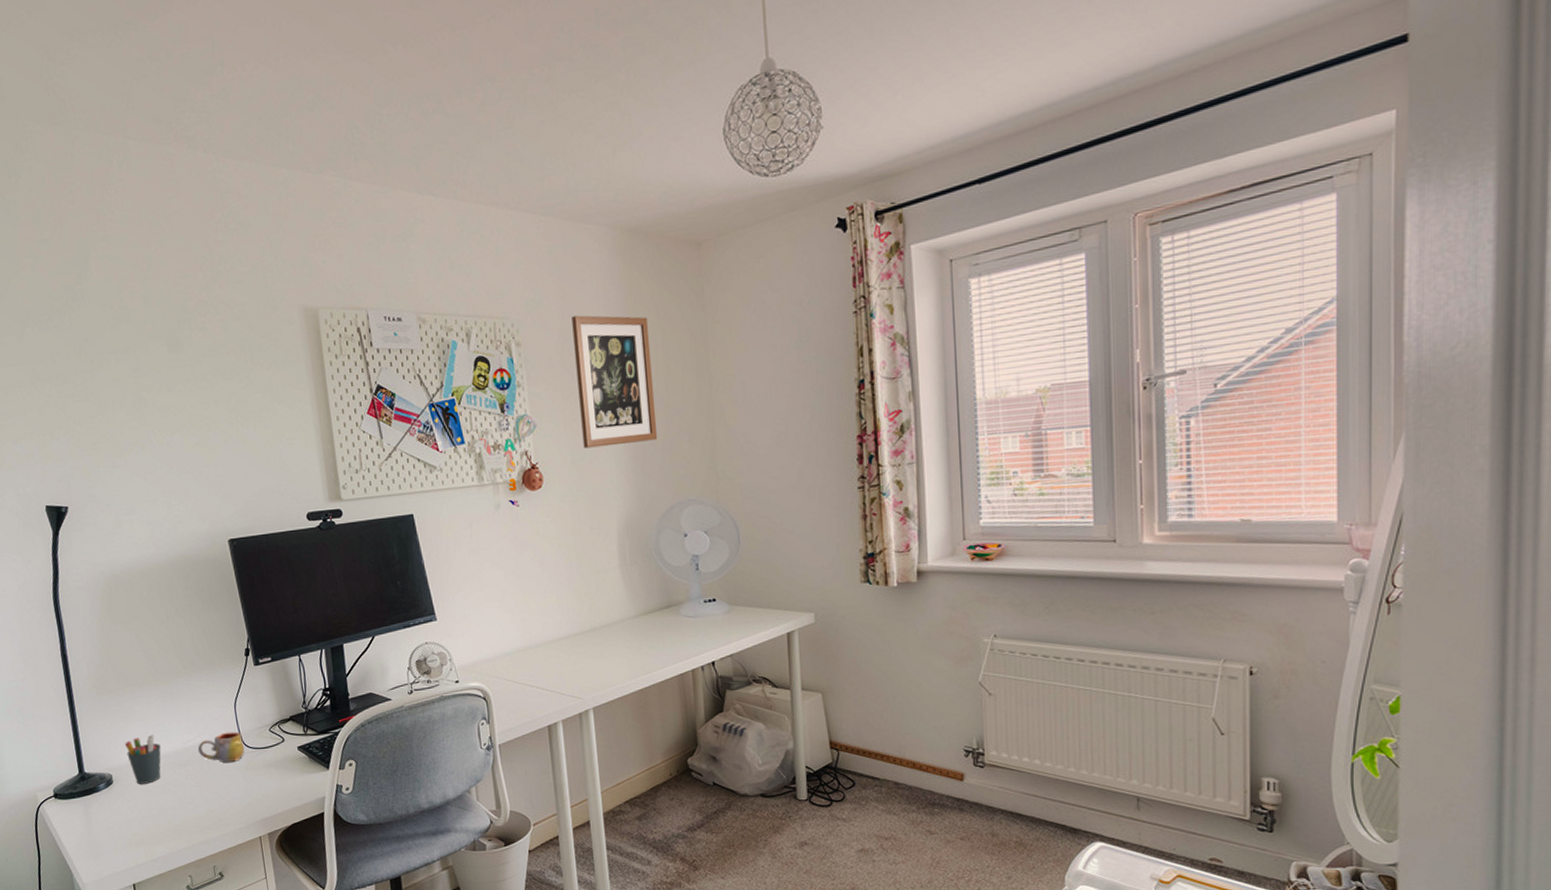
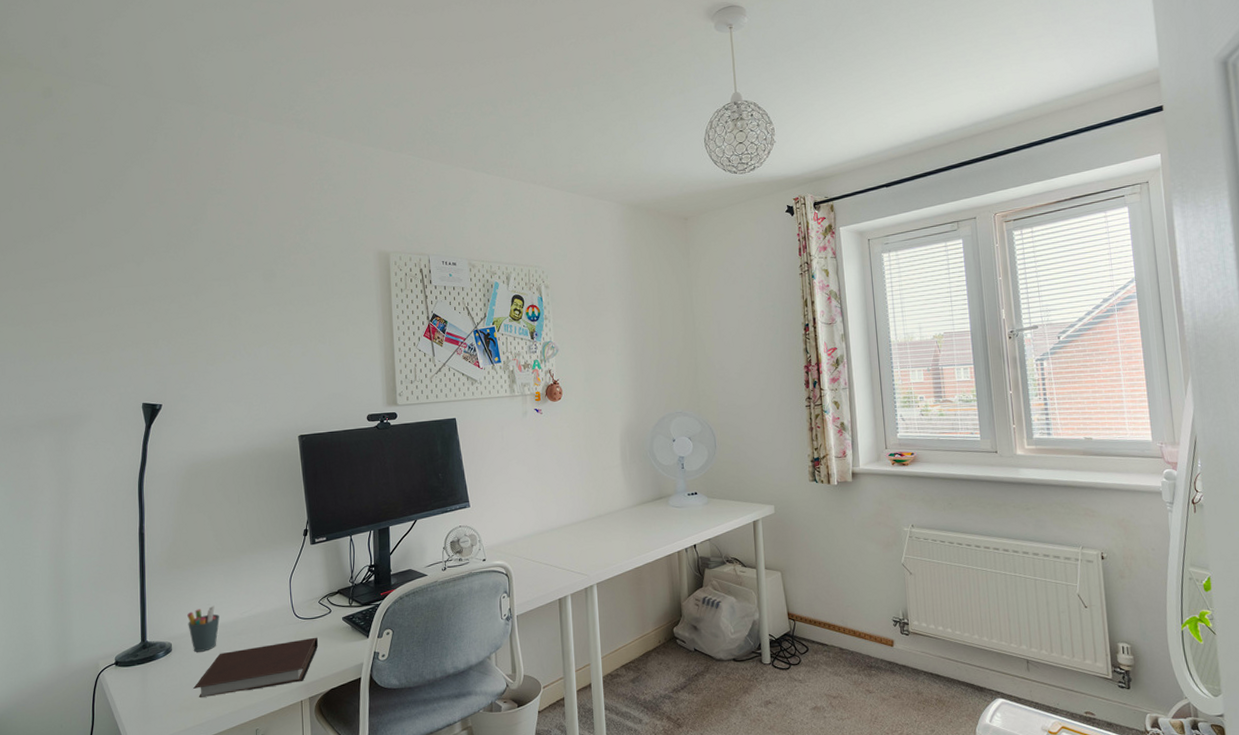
notebook: none [141,768,273,832] -> present [193,637,318,697]
mug: present [197,732,245,762] -> none [253,603,296,632]
wall art: present [571,315,658,449] -> none [589,267,654,369]

